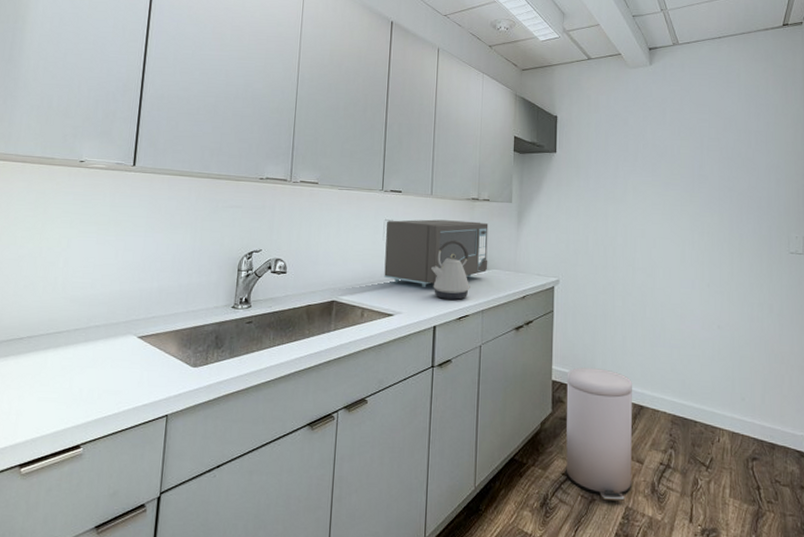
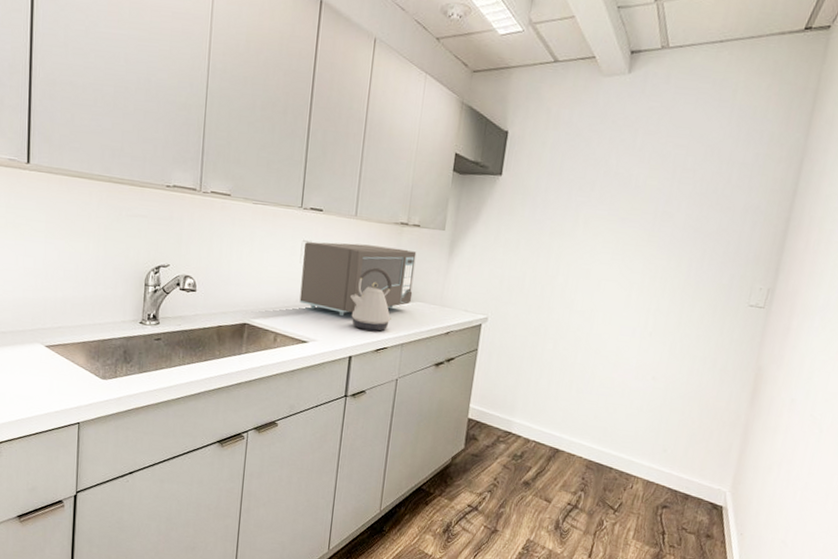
pedal bin: present [566,367,632,501] -> none [472,407,551,534]

